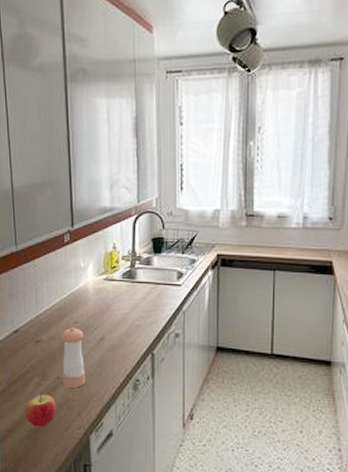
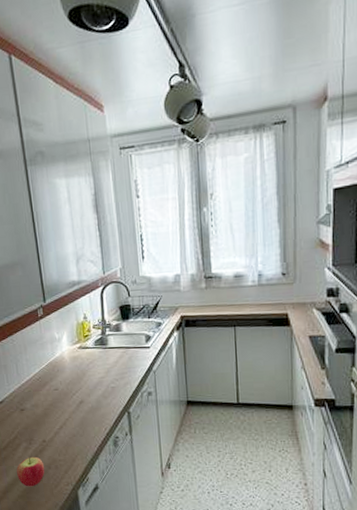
pepper shaker: present [61,327,86,388] -> none [43,394,70,449]

